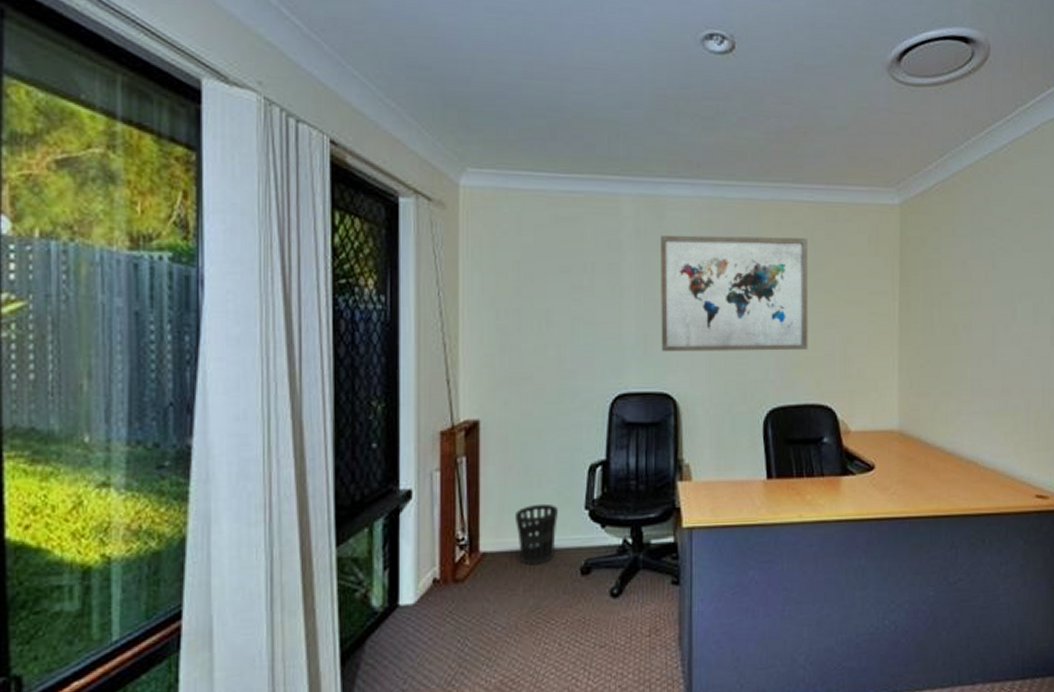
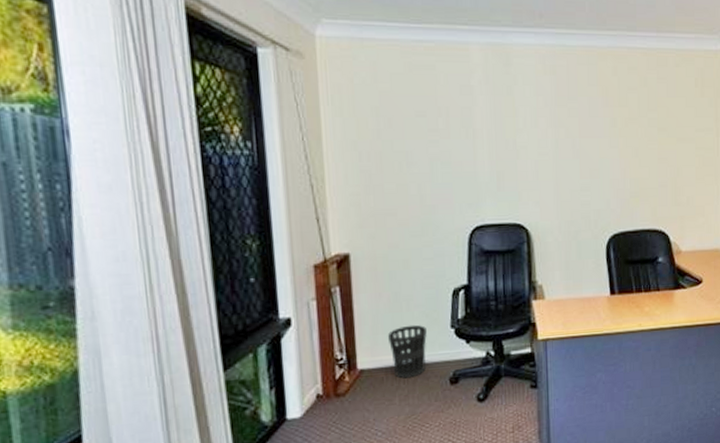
wall art: present [661,235,809,352] -> none [509,80,644,187]

